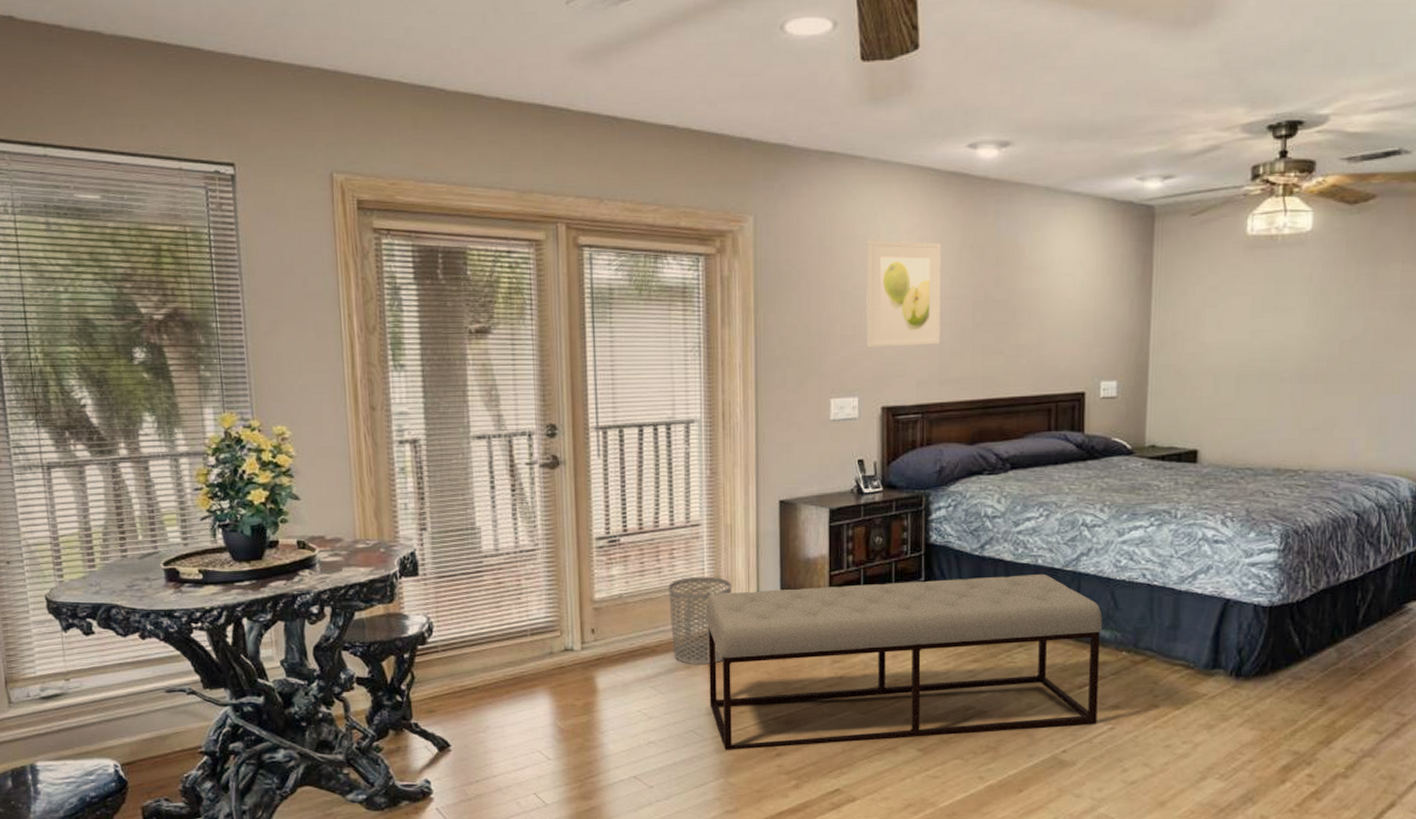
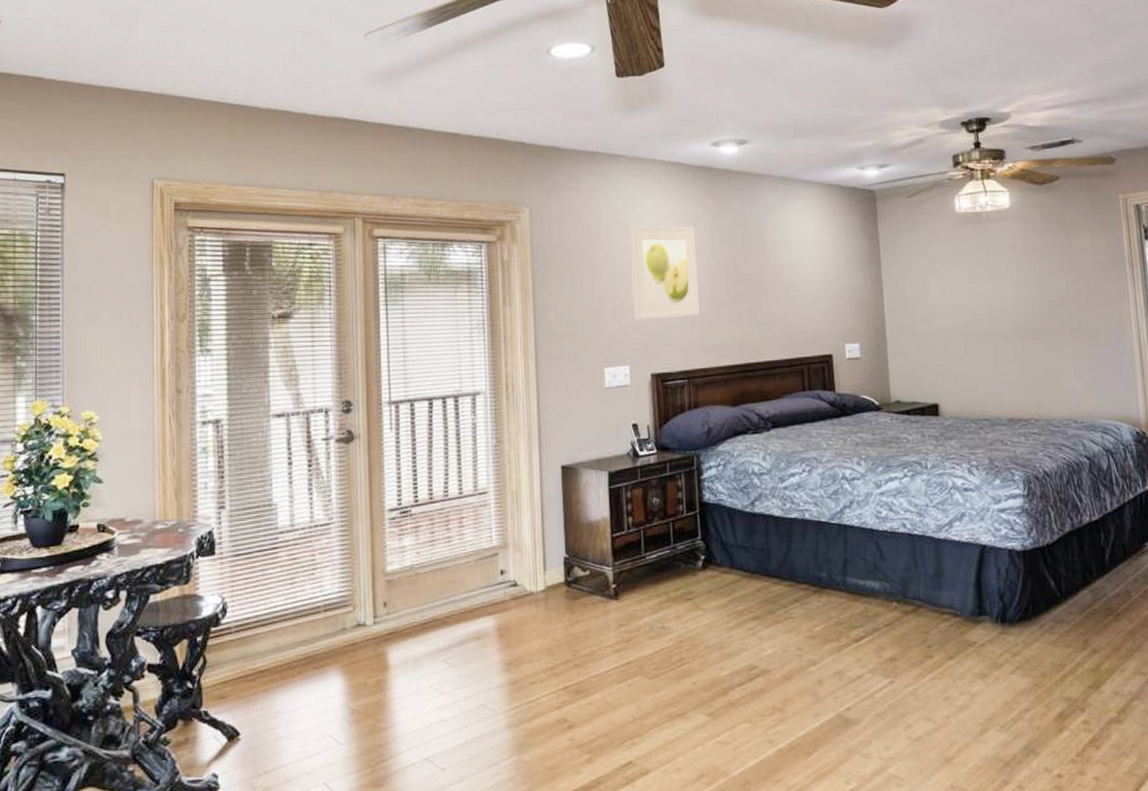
waste bin: present [669,576,733,665] -> none [458,543,520,635]
bench: present [705,573,1102,751] -> none [494,527,877,726]

